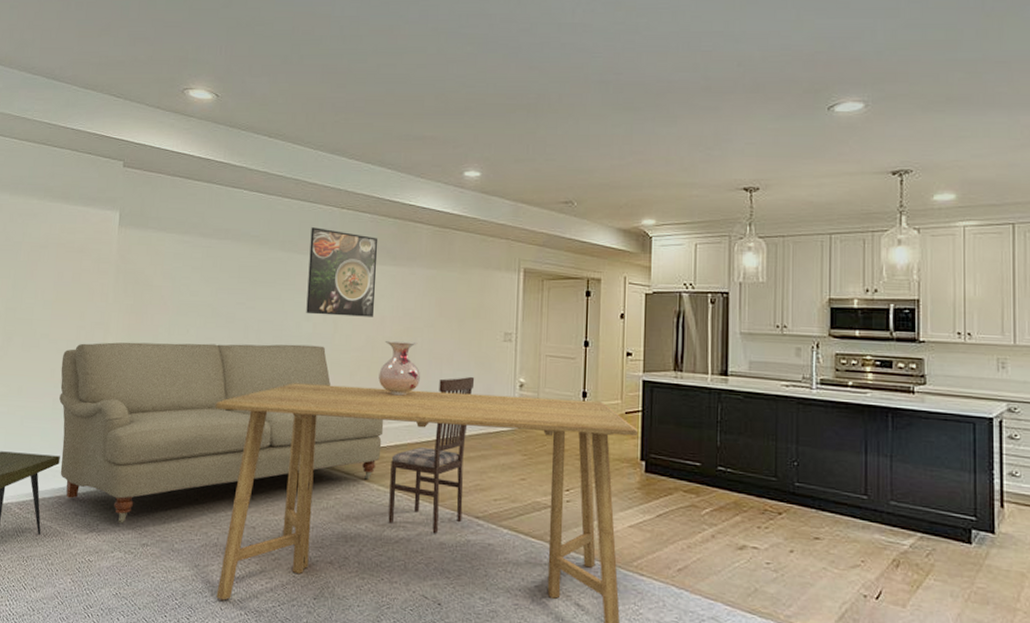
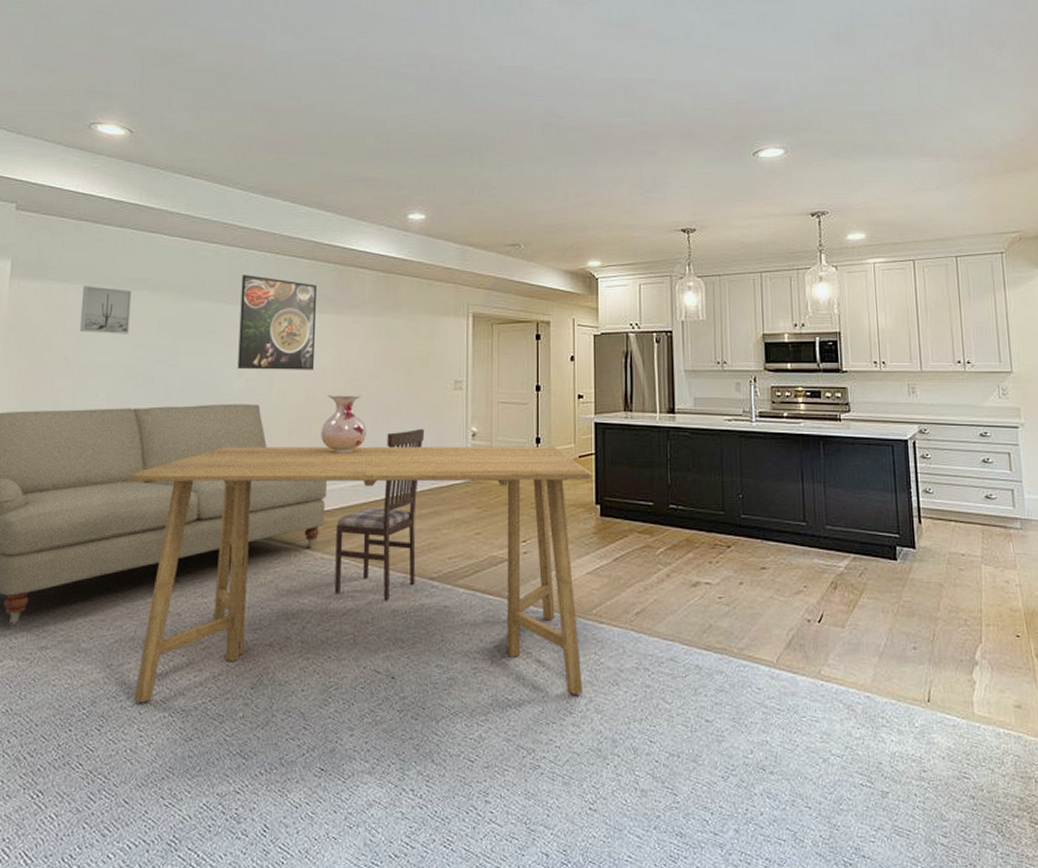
wall art: none [173,234,217,279] -> present [79,285,132,334]

